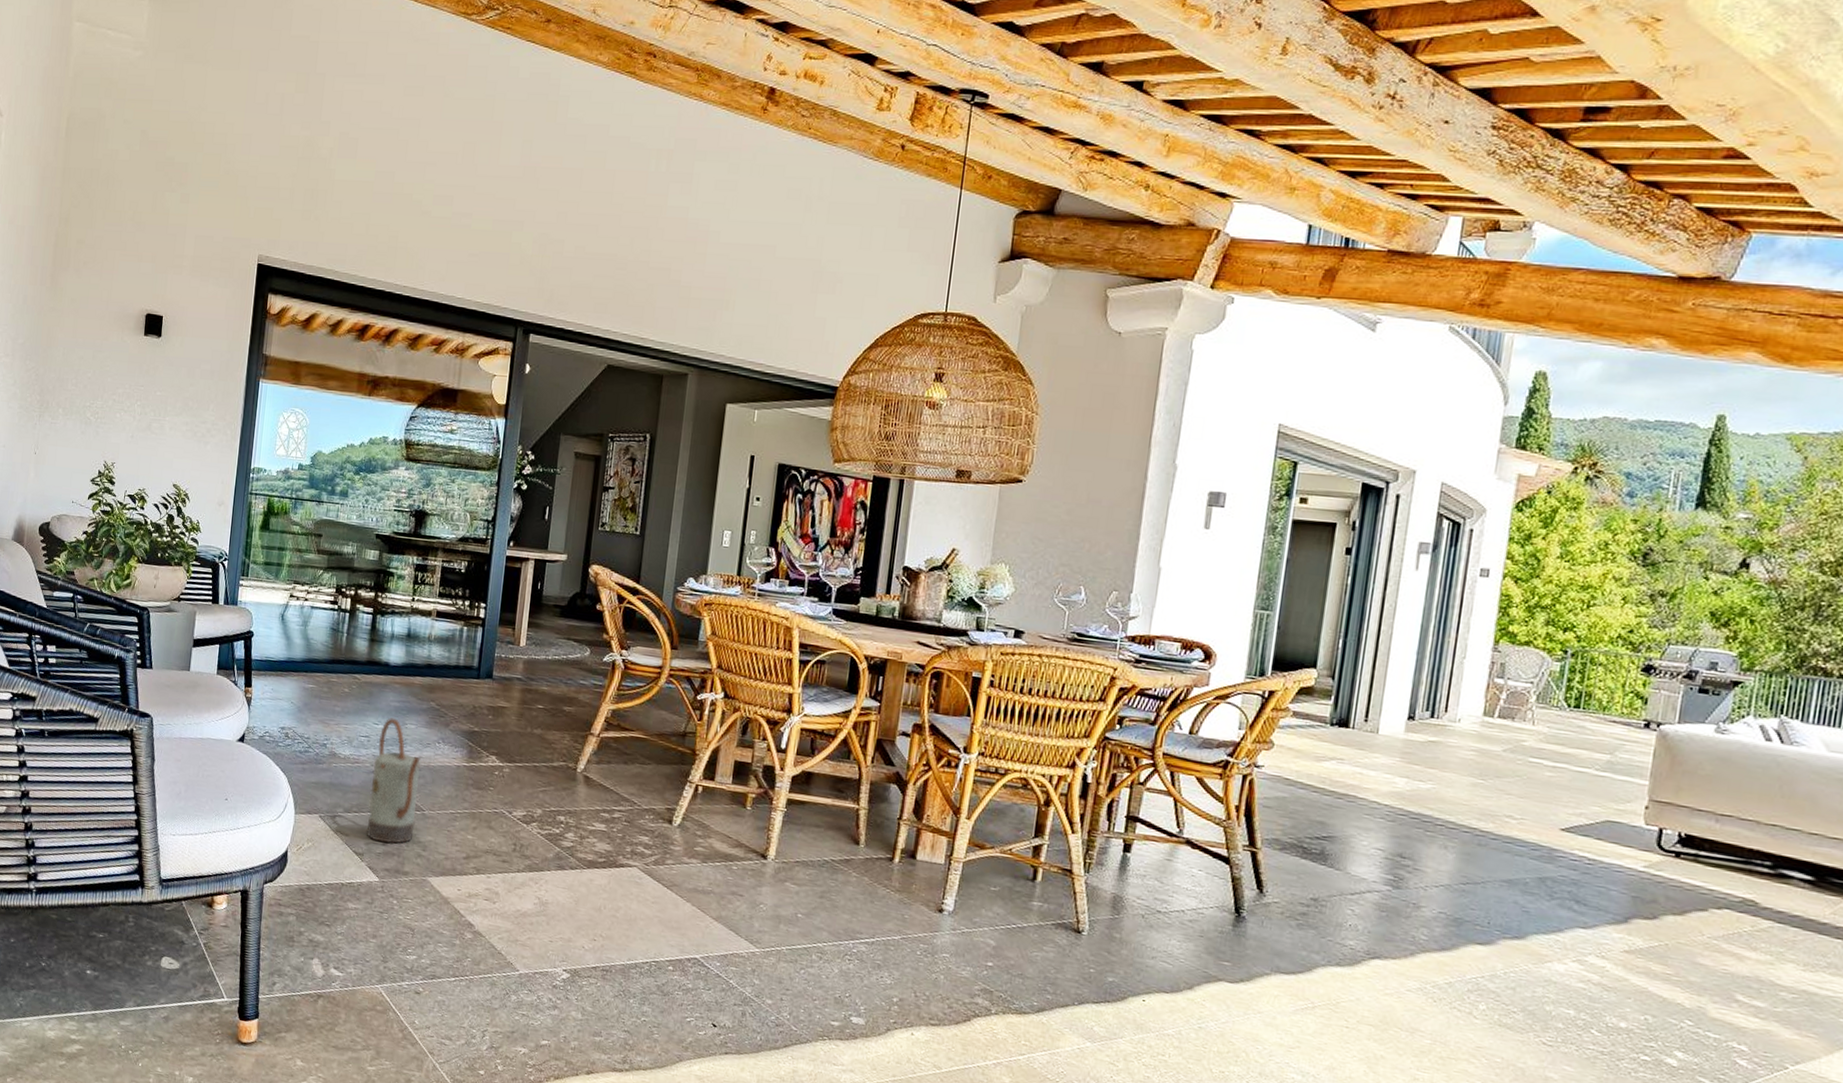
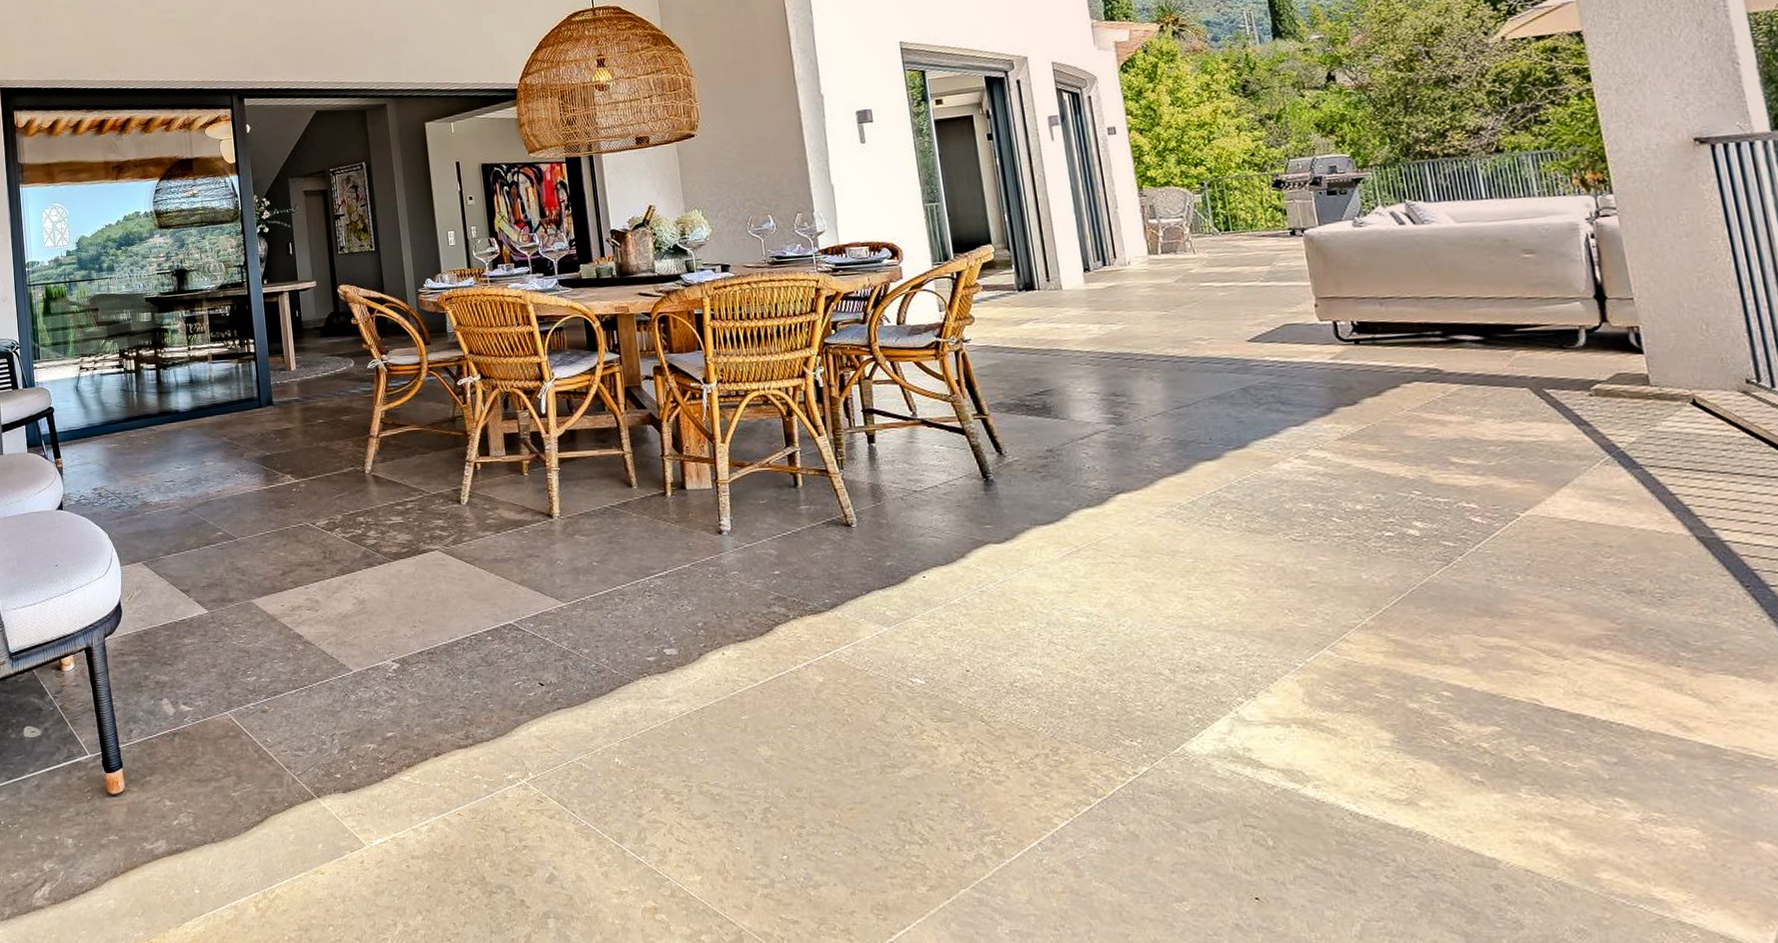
watering can: present [367,718,421,844] -> none [183,459,232,576]

